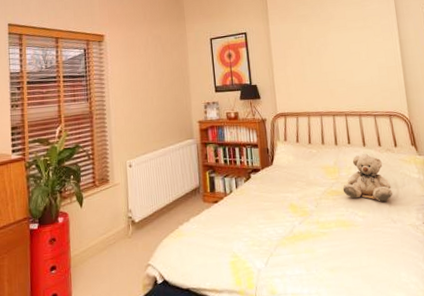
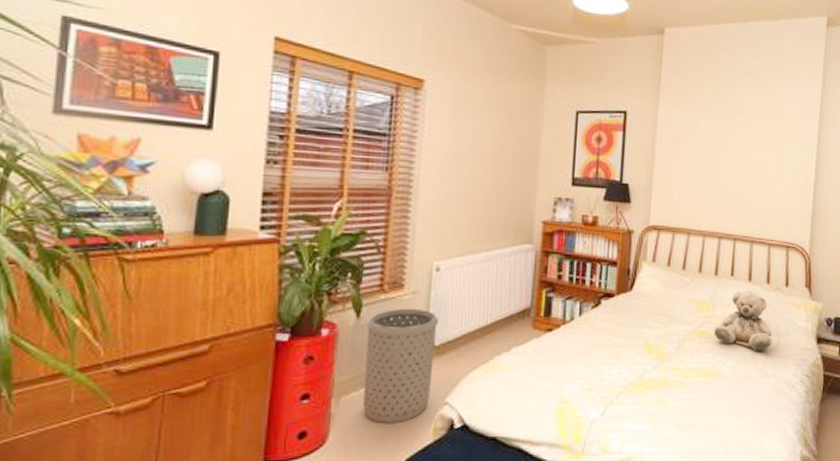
laundry basket: none [87,196,137,284] -> present [363,308,439,424]

